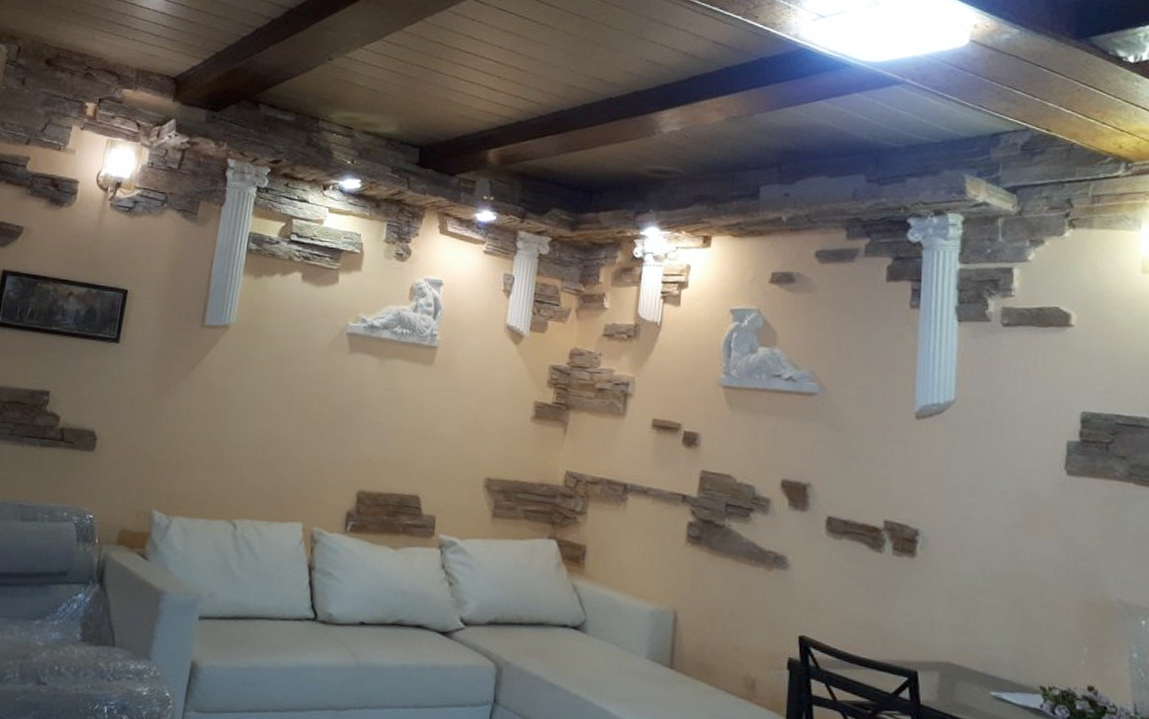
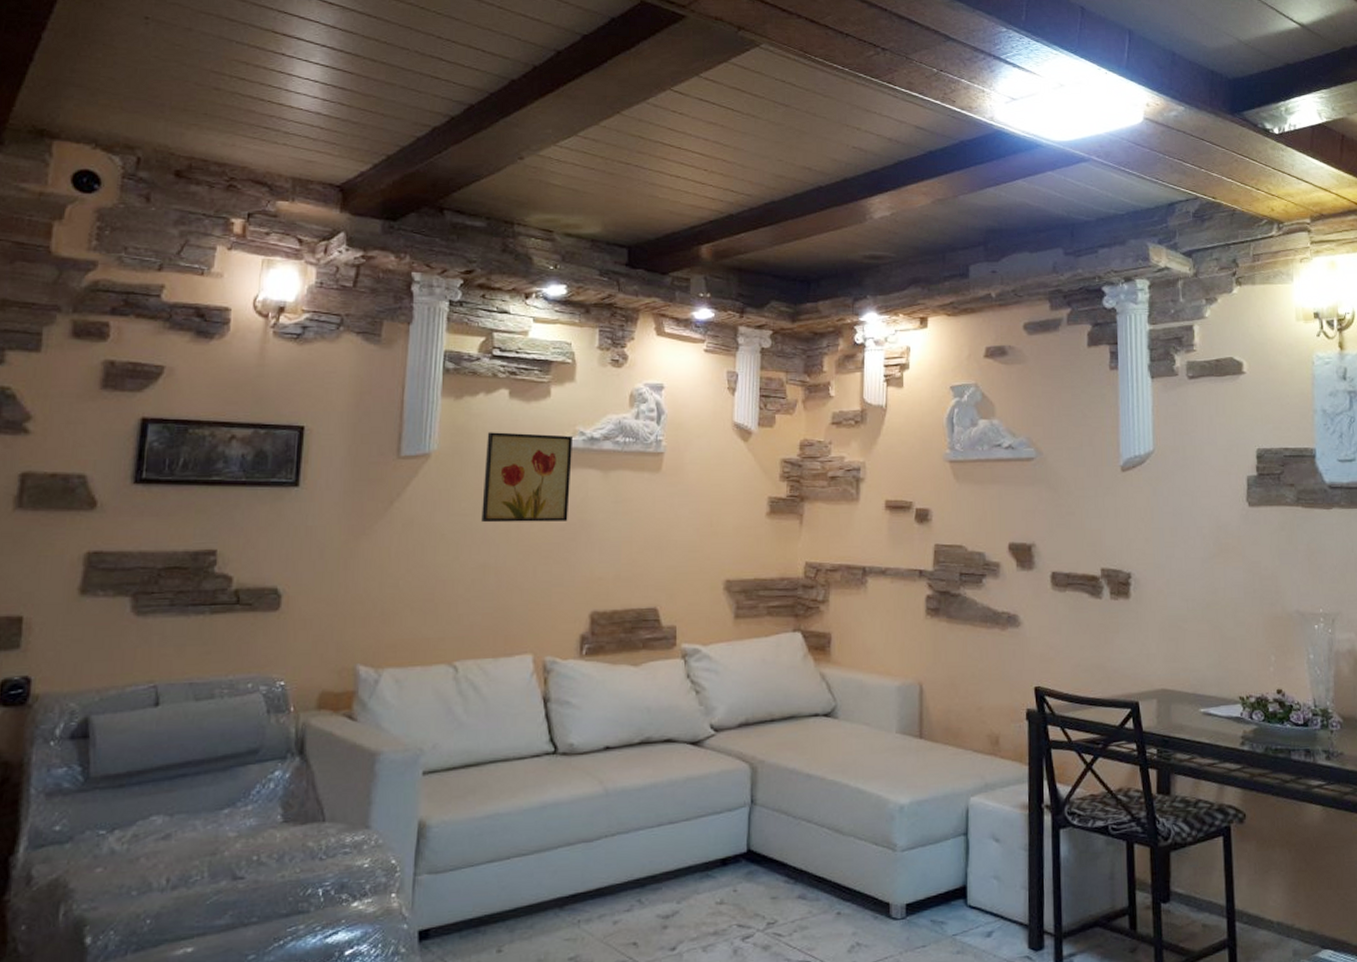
wall art: none [268,311,355,402] -> present [481,432,573,523]

